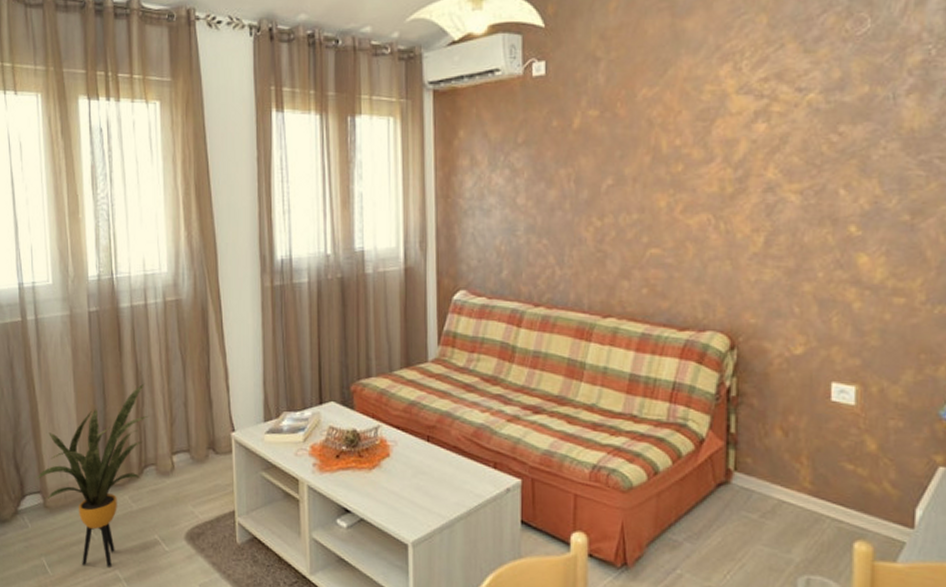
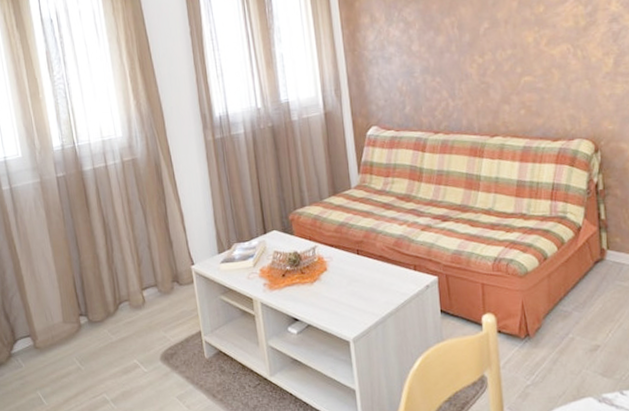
house plant: present [36,383,148,567] -> none [25,233,118,394]

